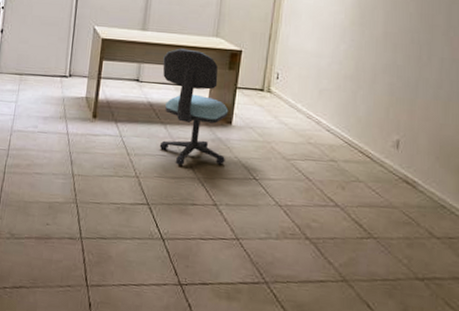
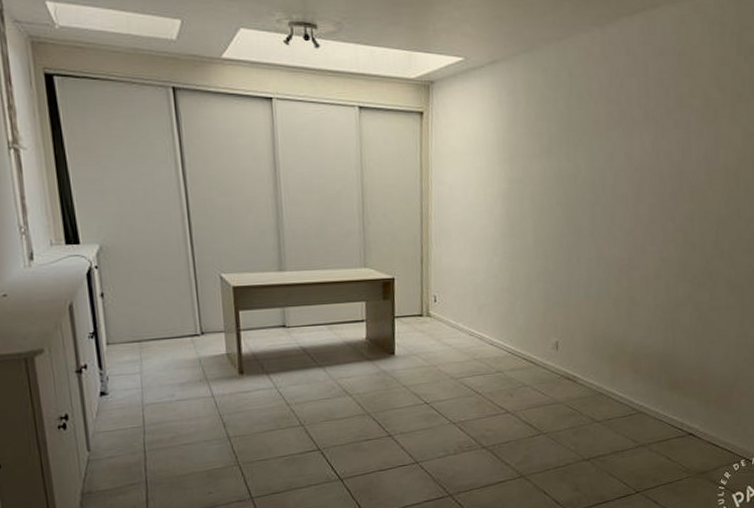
office chair: present [159,48,229,165] -> none [309,284,393,405]

